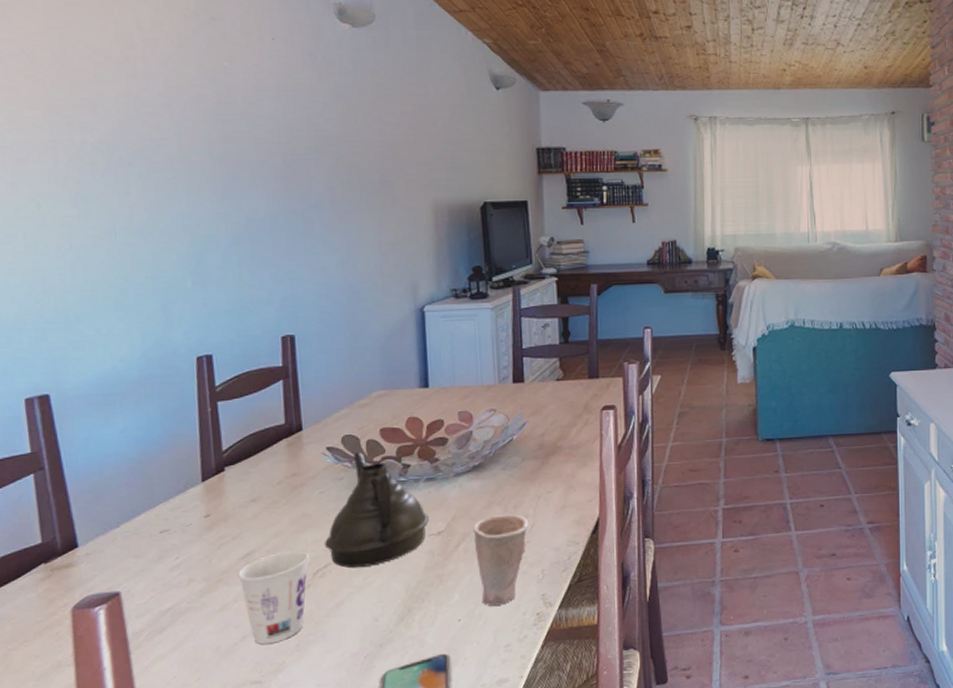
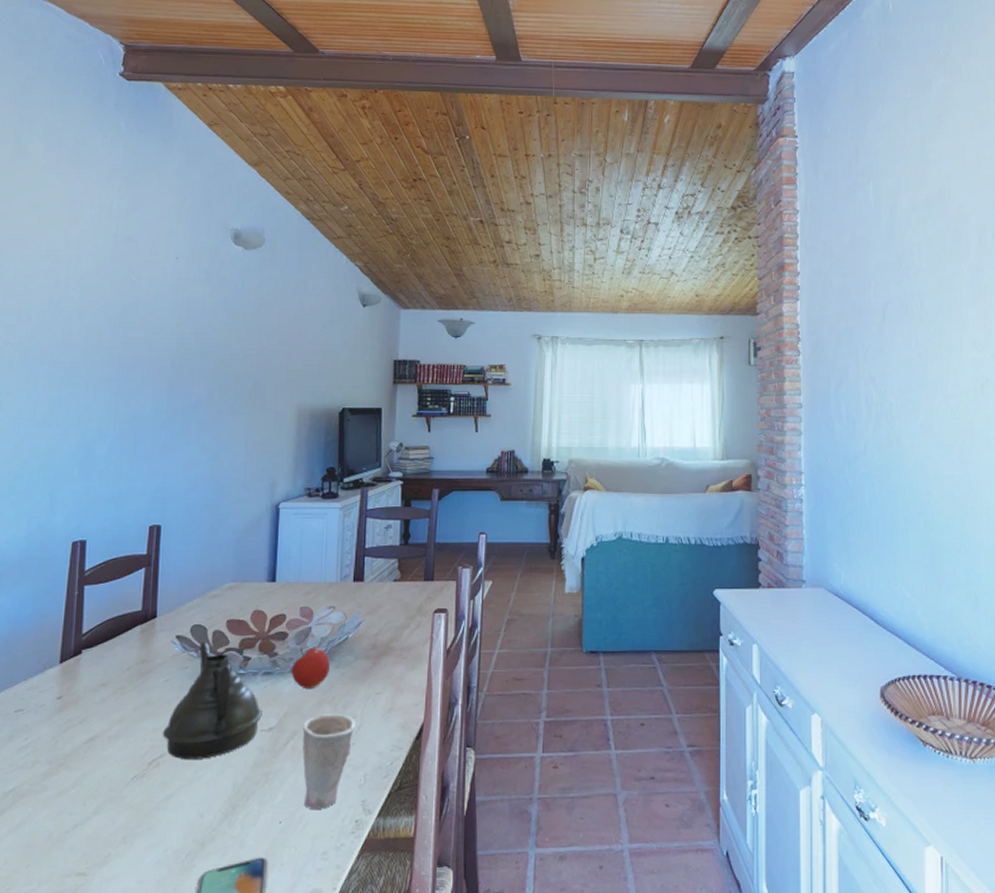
cup: present [238,550,309,644] -> none [79,738,147,834]
fruit: none [455,450,496,493] -> present [291,647,330,690]

